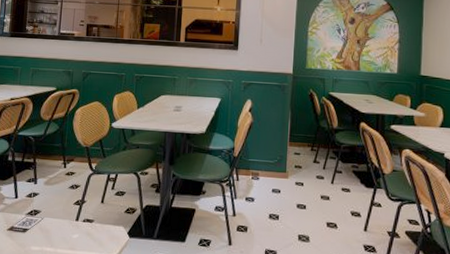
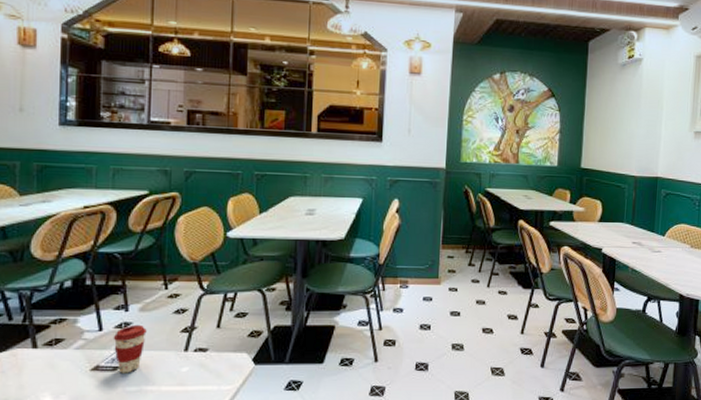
coffee cup: none [24,195,49,235] -> present [113,324,147,373]

